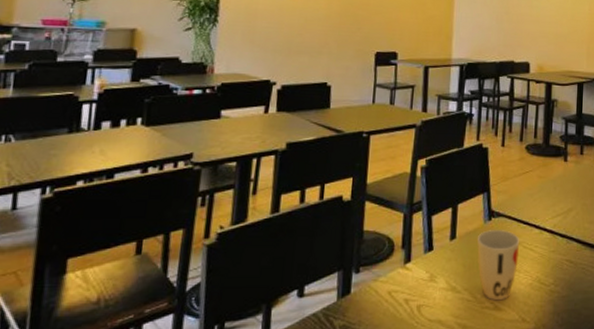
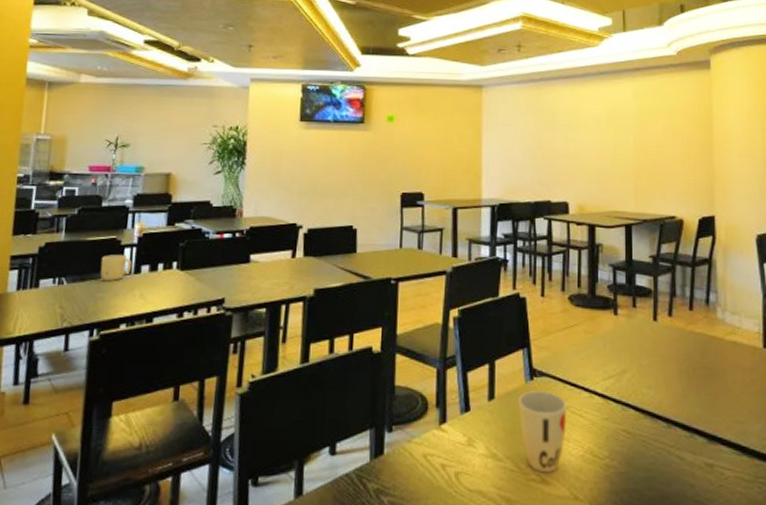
mug: none [54,111,91,137] -> present [100,255,132,281]

